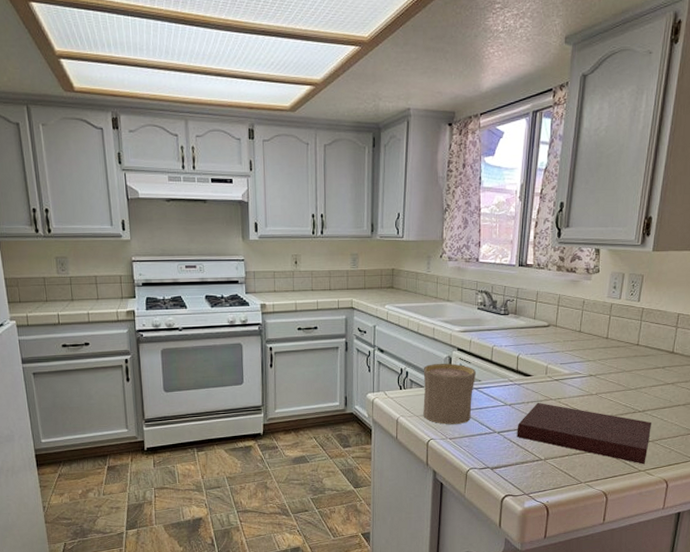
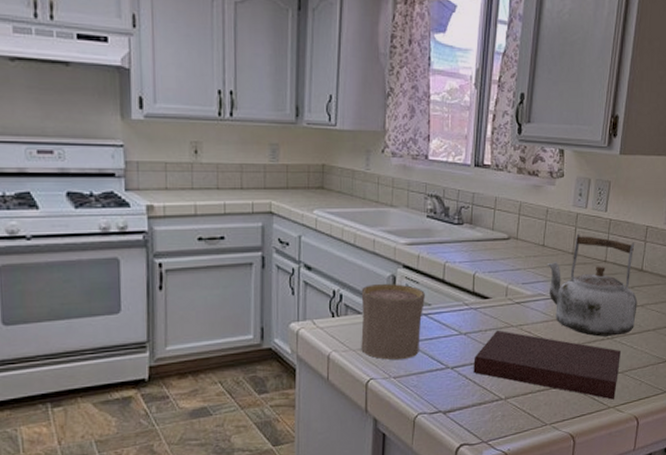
kettle: none [583,321,668,410] -> present [547,233,638,337]

